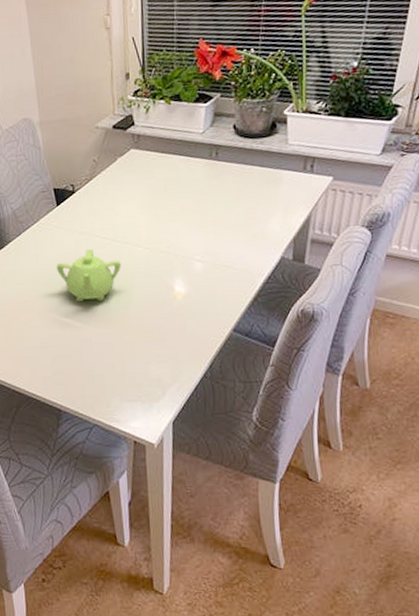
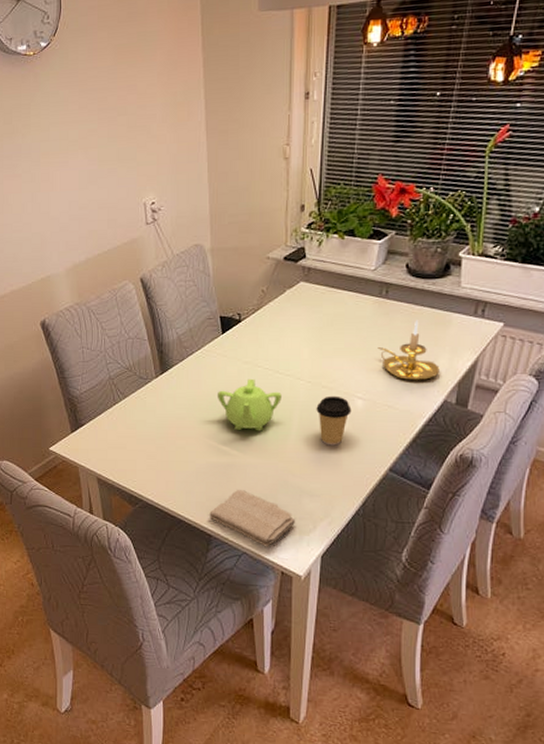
washcloth: none [57,361,145,418] -> present [209,490,296,547]
coffee cup: none [156,260,191,310] -> present [316,396,352,446]
candle holder: none [212,179,275,240] -> present [377,320,440,381]

